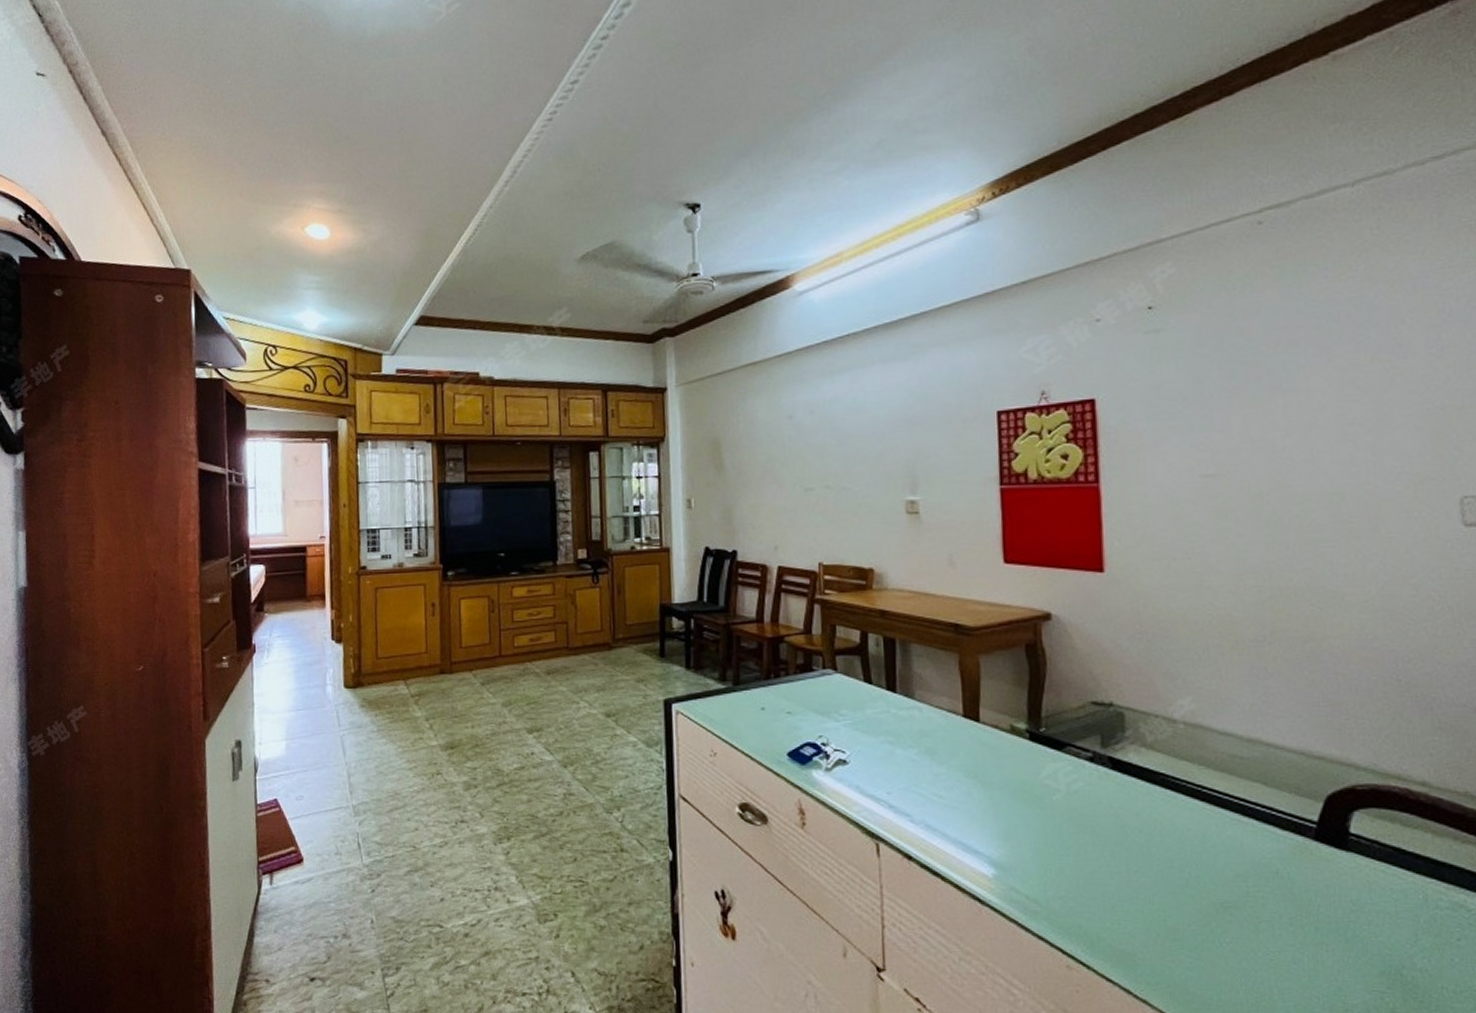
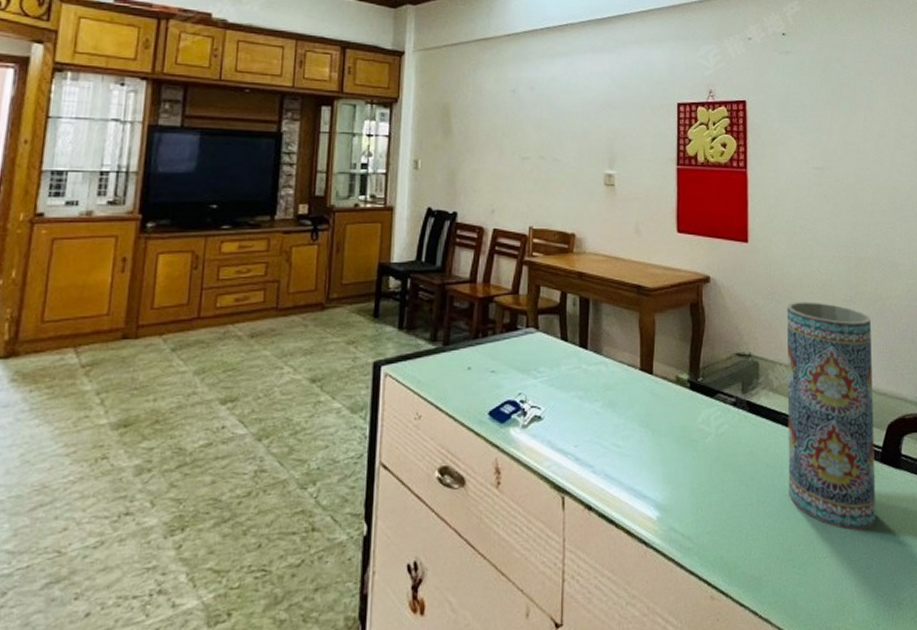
vase: none [1164,642,1309,918] -> present [787,302,876,531]

